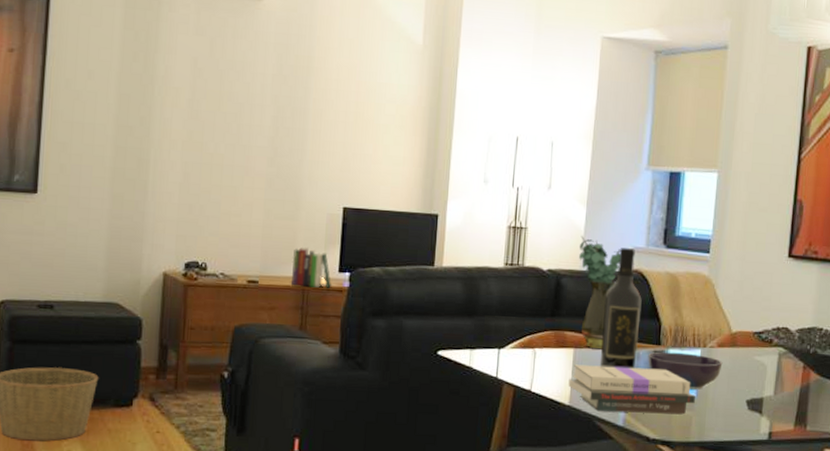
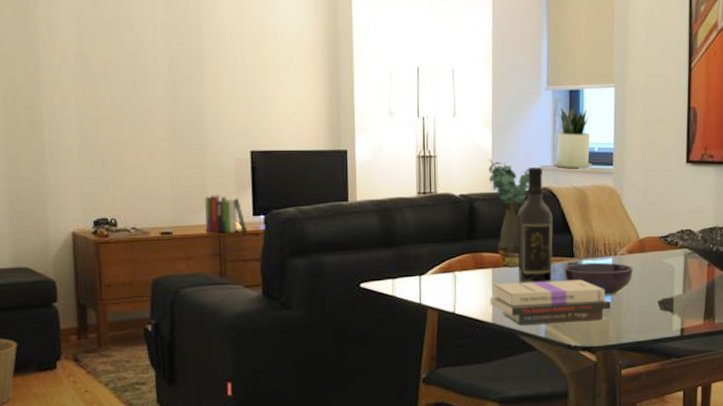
planter: none [646,189,690,254] -> present [553,107,592,169]

